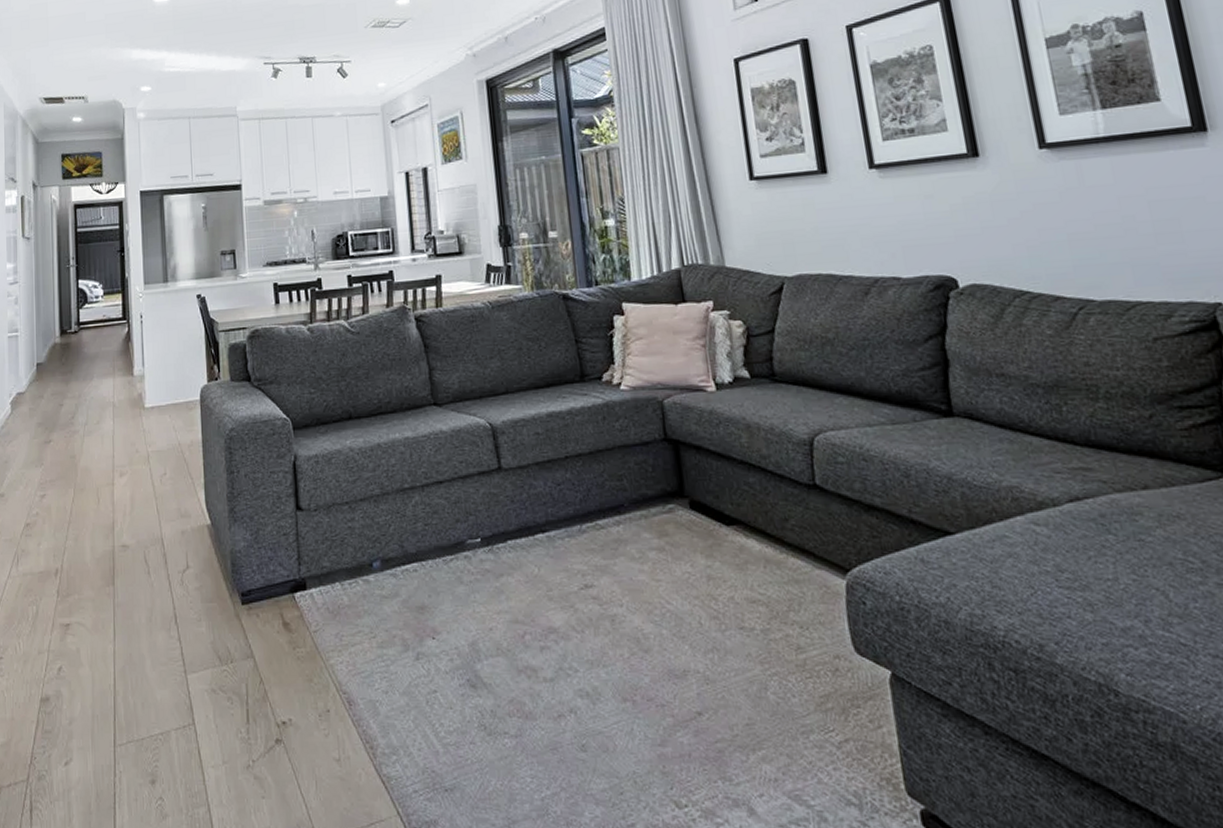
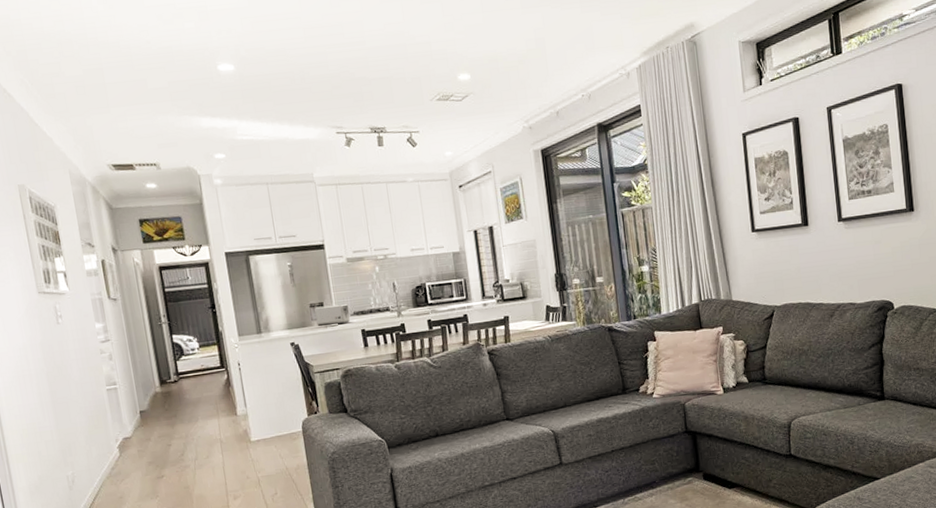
toaster: none [225,252,262,278] -> present [314,304,350,327]

